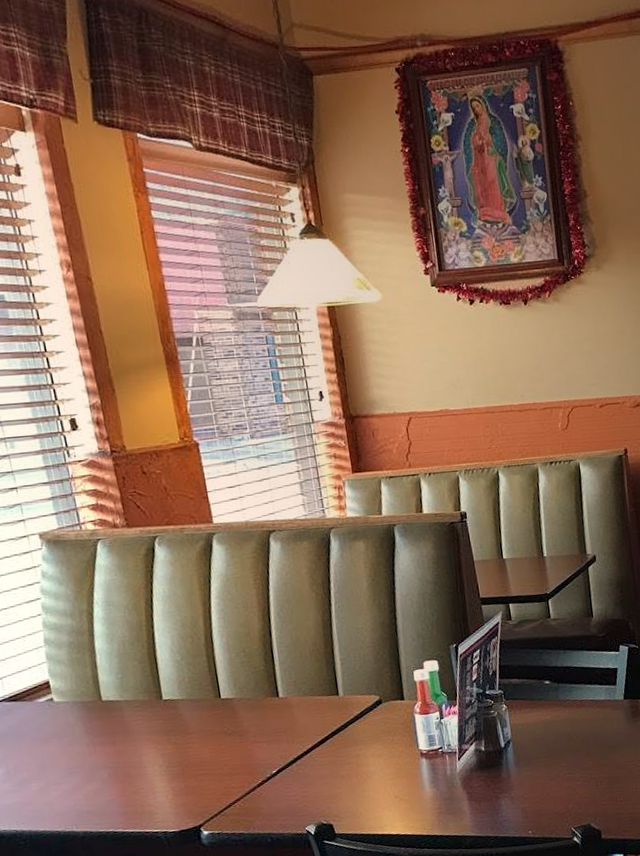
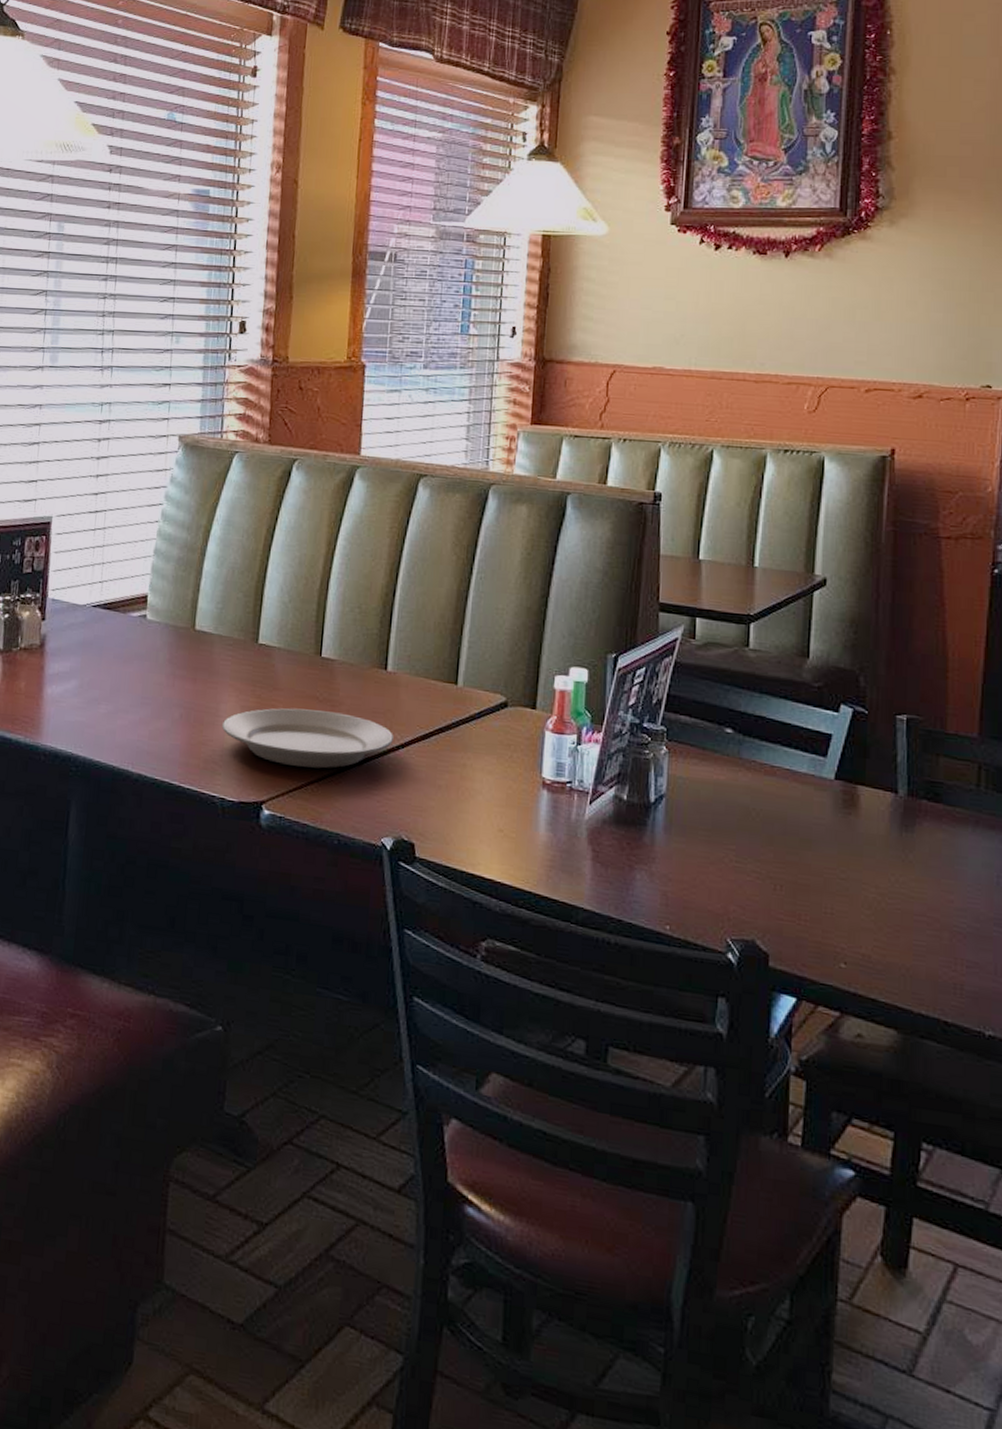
plate: none [148,739,297,793] -> present [221,708,393,769]

